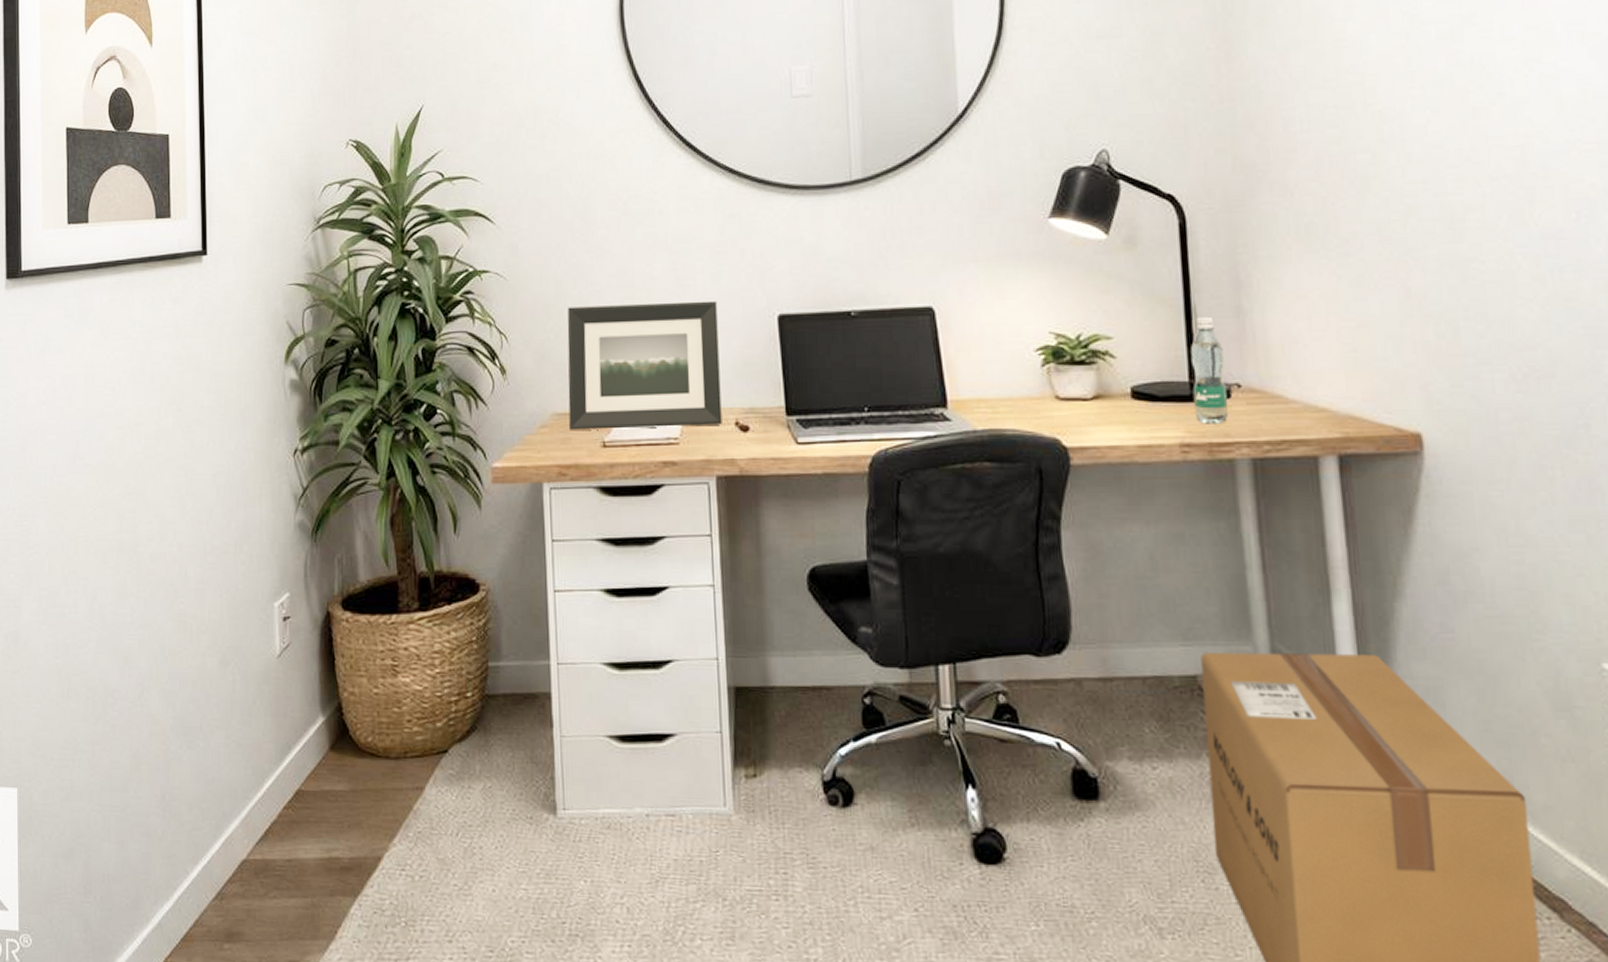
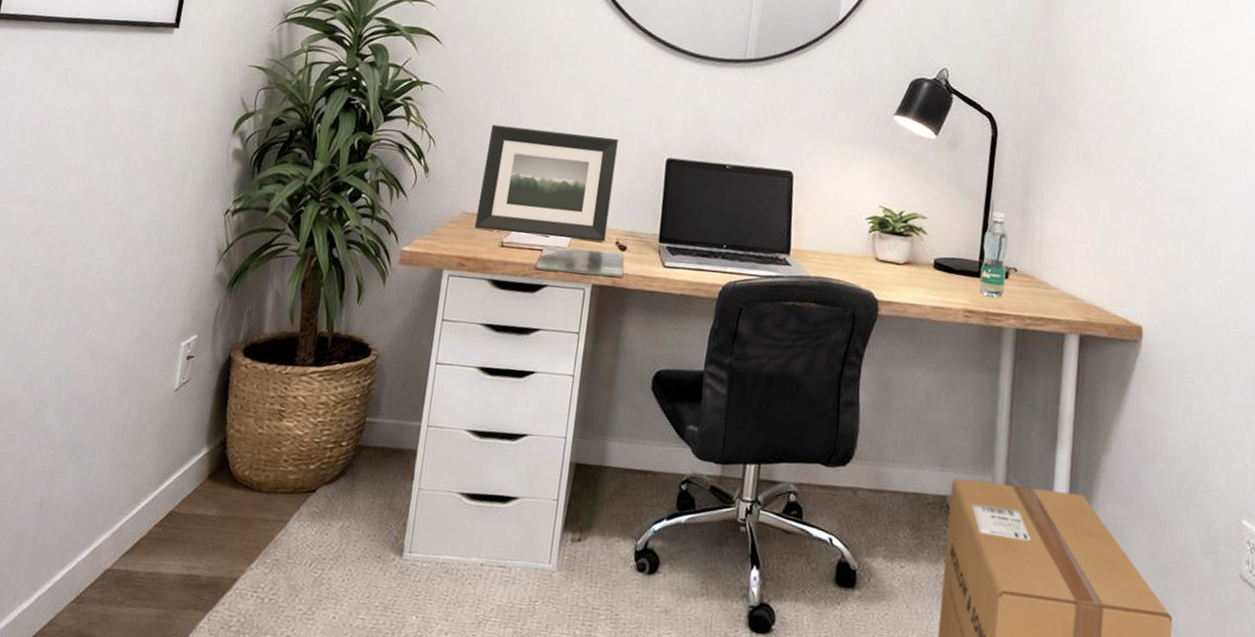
magazine: none [645,435,751,469] -> present [534,245,624,278]

